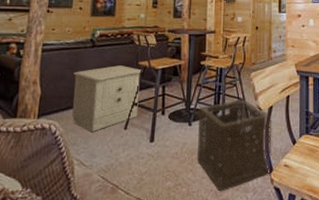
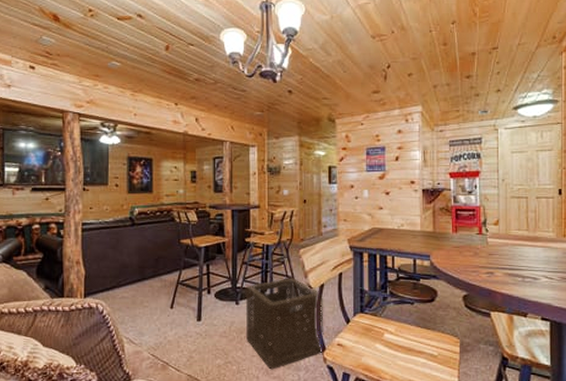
nightstand: present [72,65,143,132] -> none [115,244,185,311]

